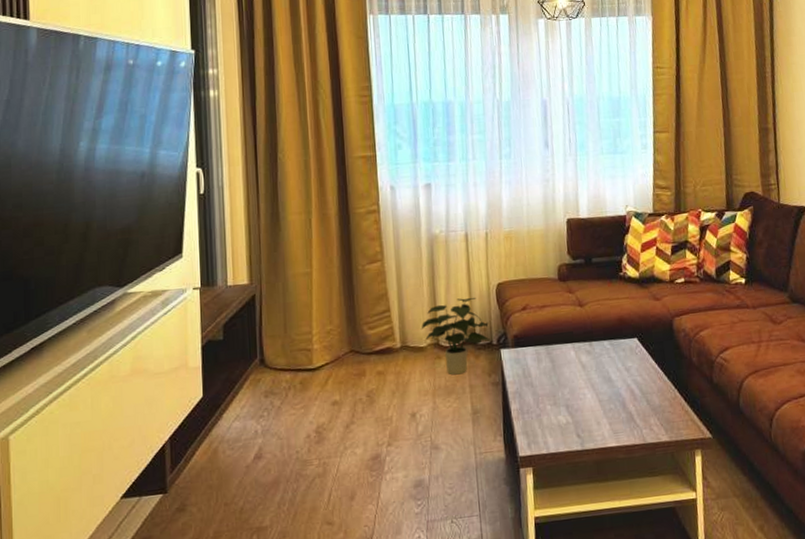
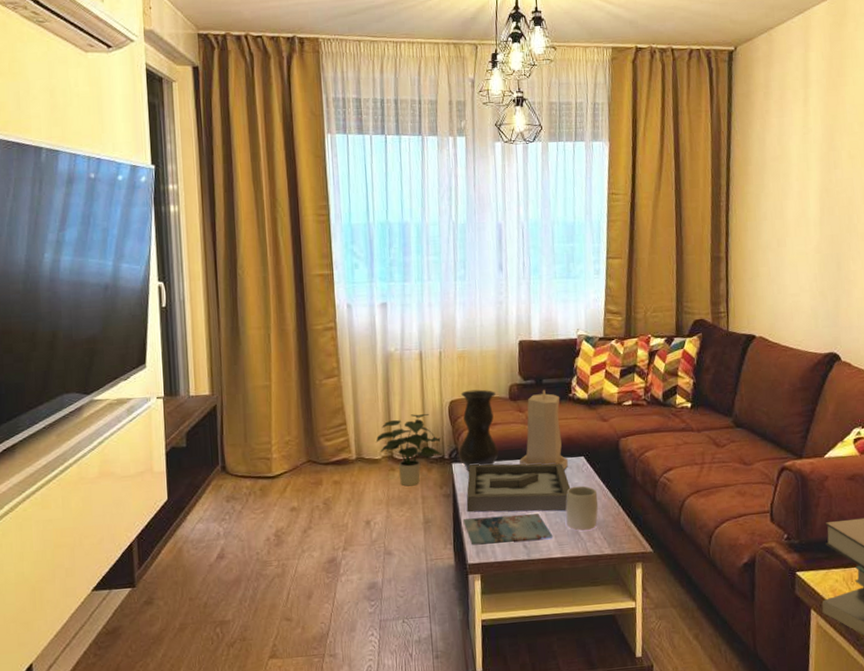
vase: none [507,270,549,357] -> present [459,389,499,471]
magazine: none [513,399,608,436] -> present [463,513,553,545]
decorative tray: none [516,346,625,401] -> present [466,463,571,513]
candle: none [570,269,621,353] -> present [519,390,568,470]
mug: none [619,369,654,418] -> present [565,485,599,532]

